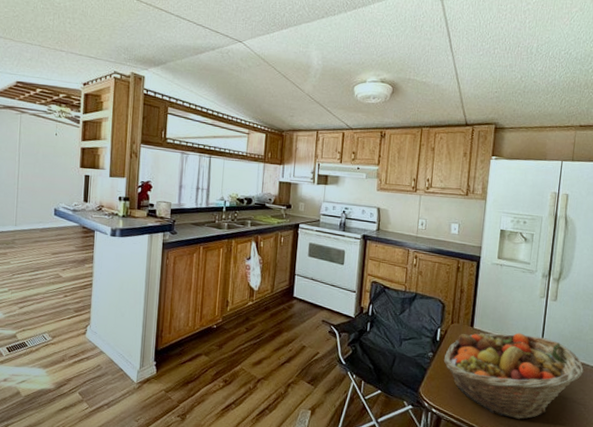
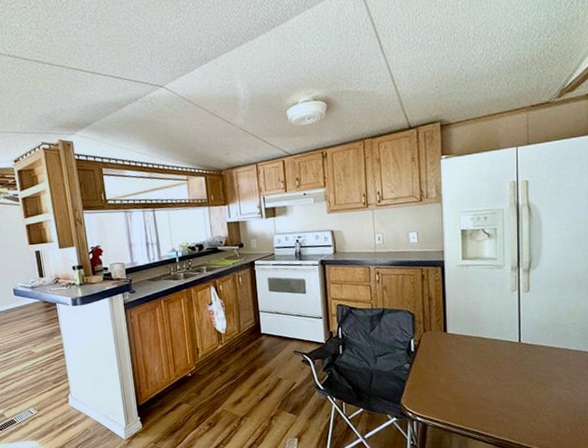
fruit basket: present [443,333,584,419] -> none [421,329,567,414]

